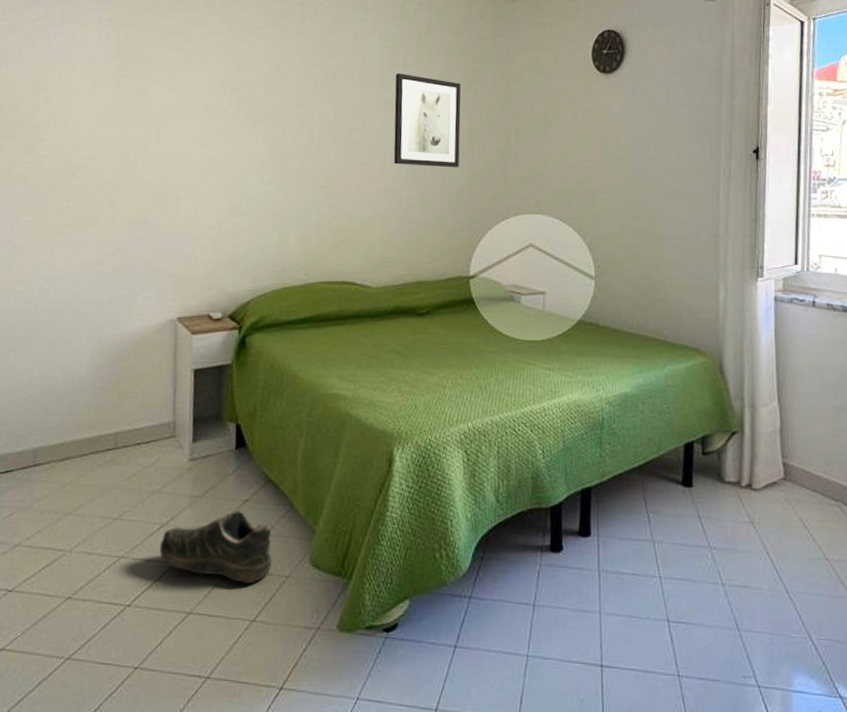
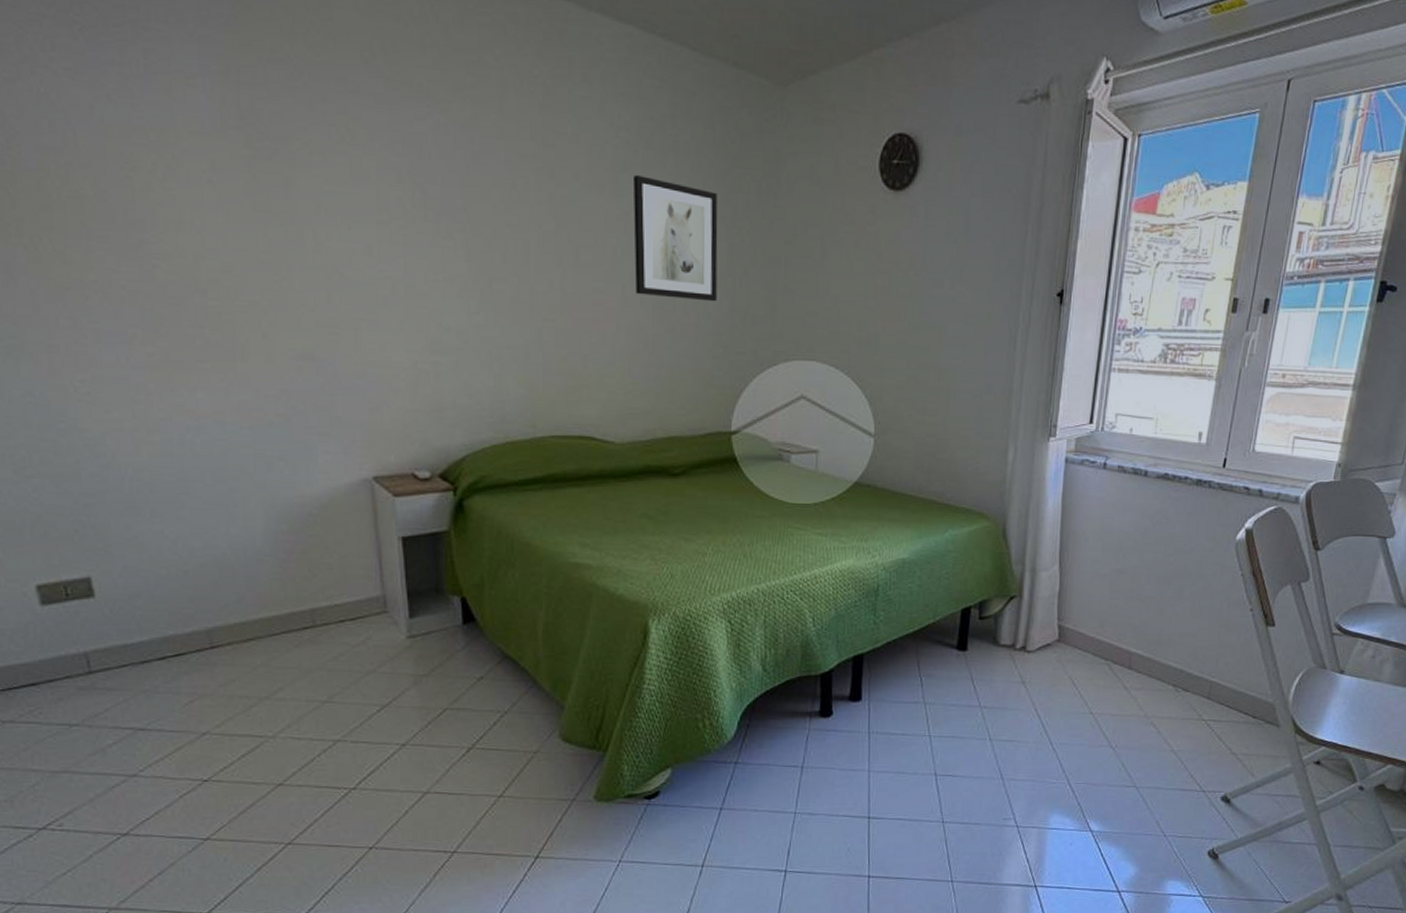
shoe: present [159,511,272,583] -> none [382,689,516,761]

